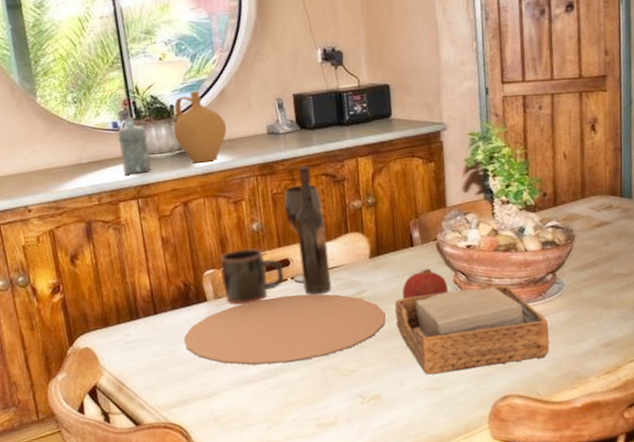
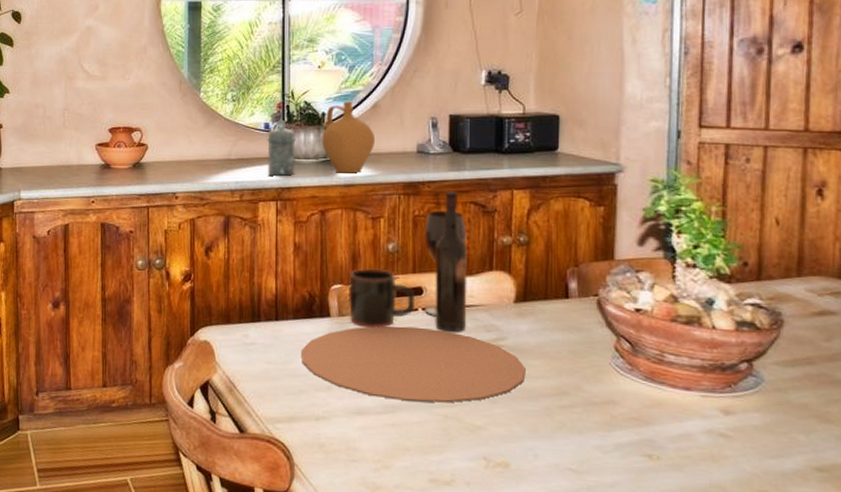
napkin holder: present [394,284,550,375] -> none [537,356,738,466]
fruit: present [402,268,448,300] -> none [549,327,606,360]

